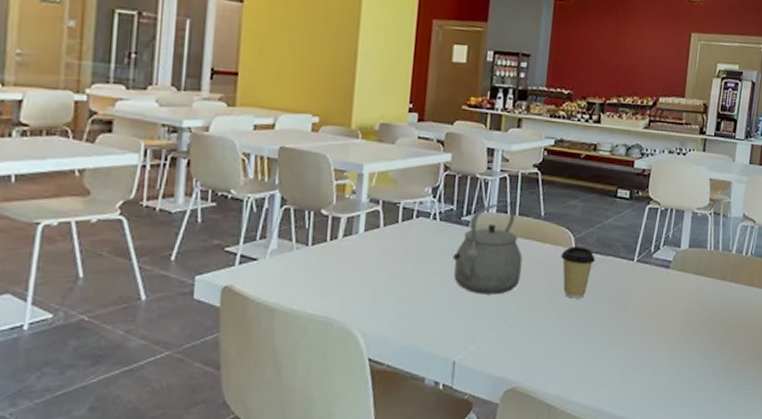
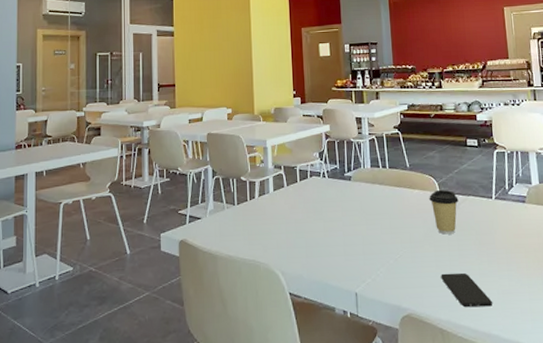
tea kettle: present [453,202,523,295] -> none [342,158,399,235]
smartphone: none [558,343,612,382] -> present [441,272,493,308]

